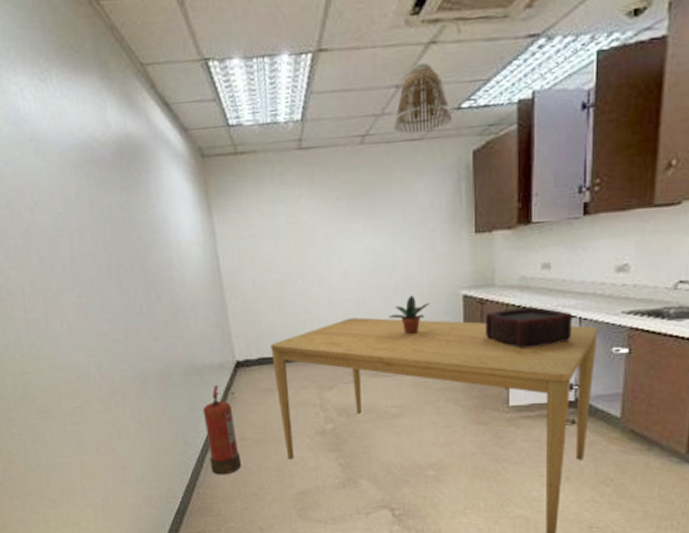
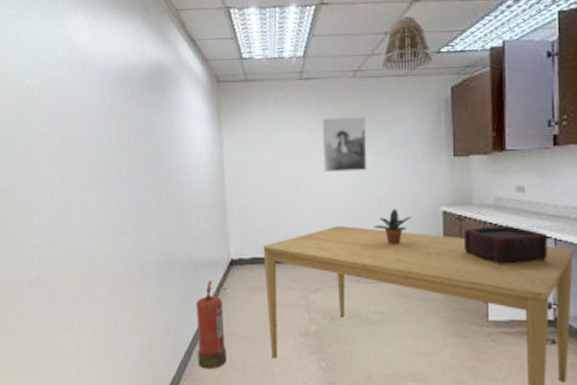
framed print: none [327,191,380,258] -> present [322,116,367,172]

